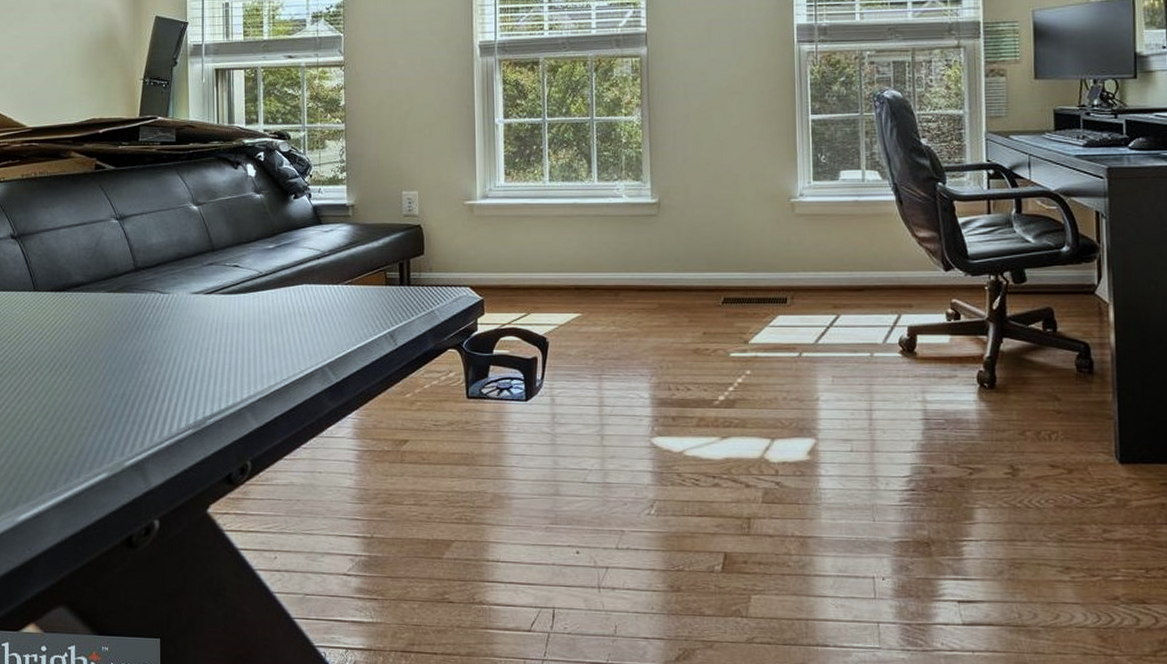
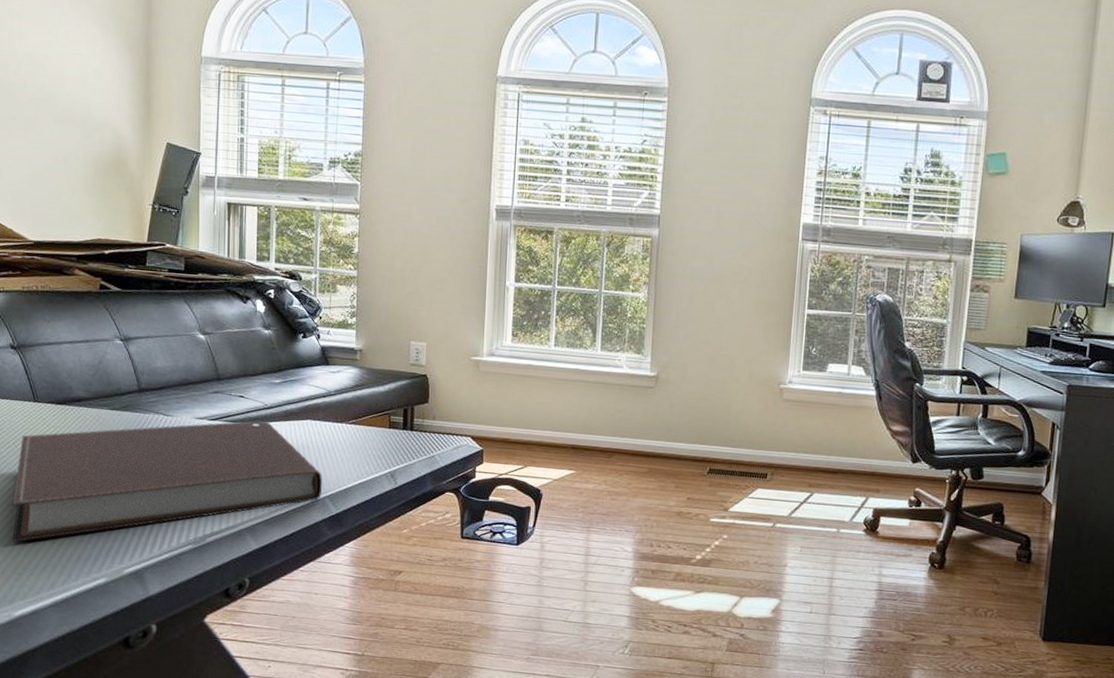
notebook: none [14,289,322,441] -> present [12,420,323,542]

